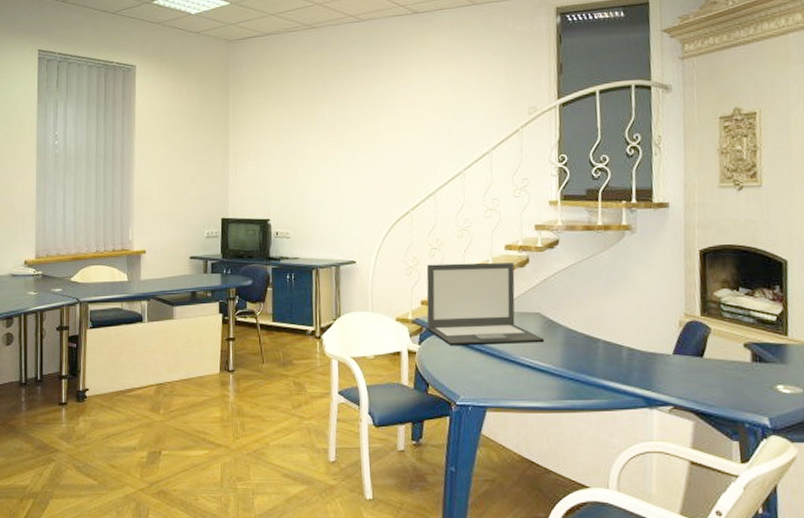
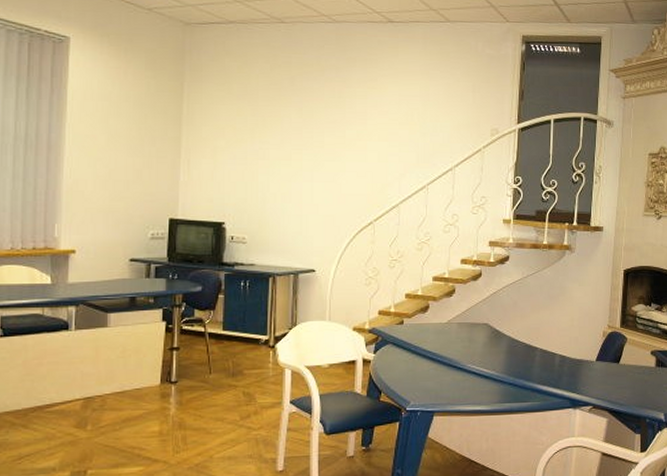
laptop: present [426,262,545,346] -> none [383,275,491,355]

